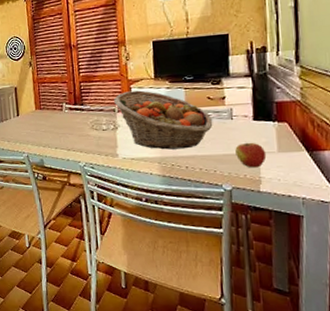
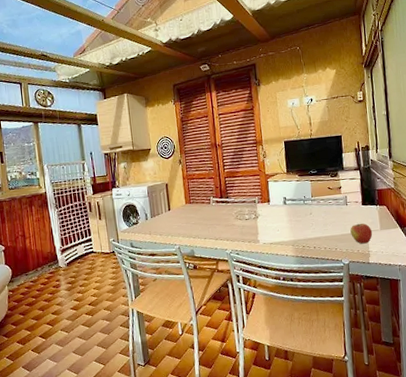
fruit basket: present [114,90,213,150] -> none [254,183,333,234]

